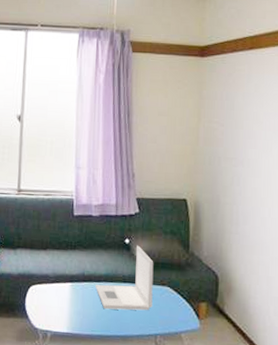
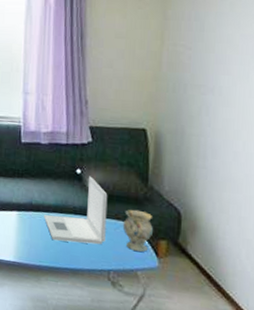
vase: none [167,275,195,315] -> present [122,209,154,252]

